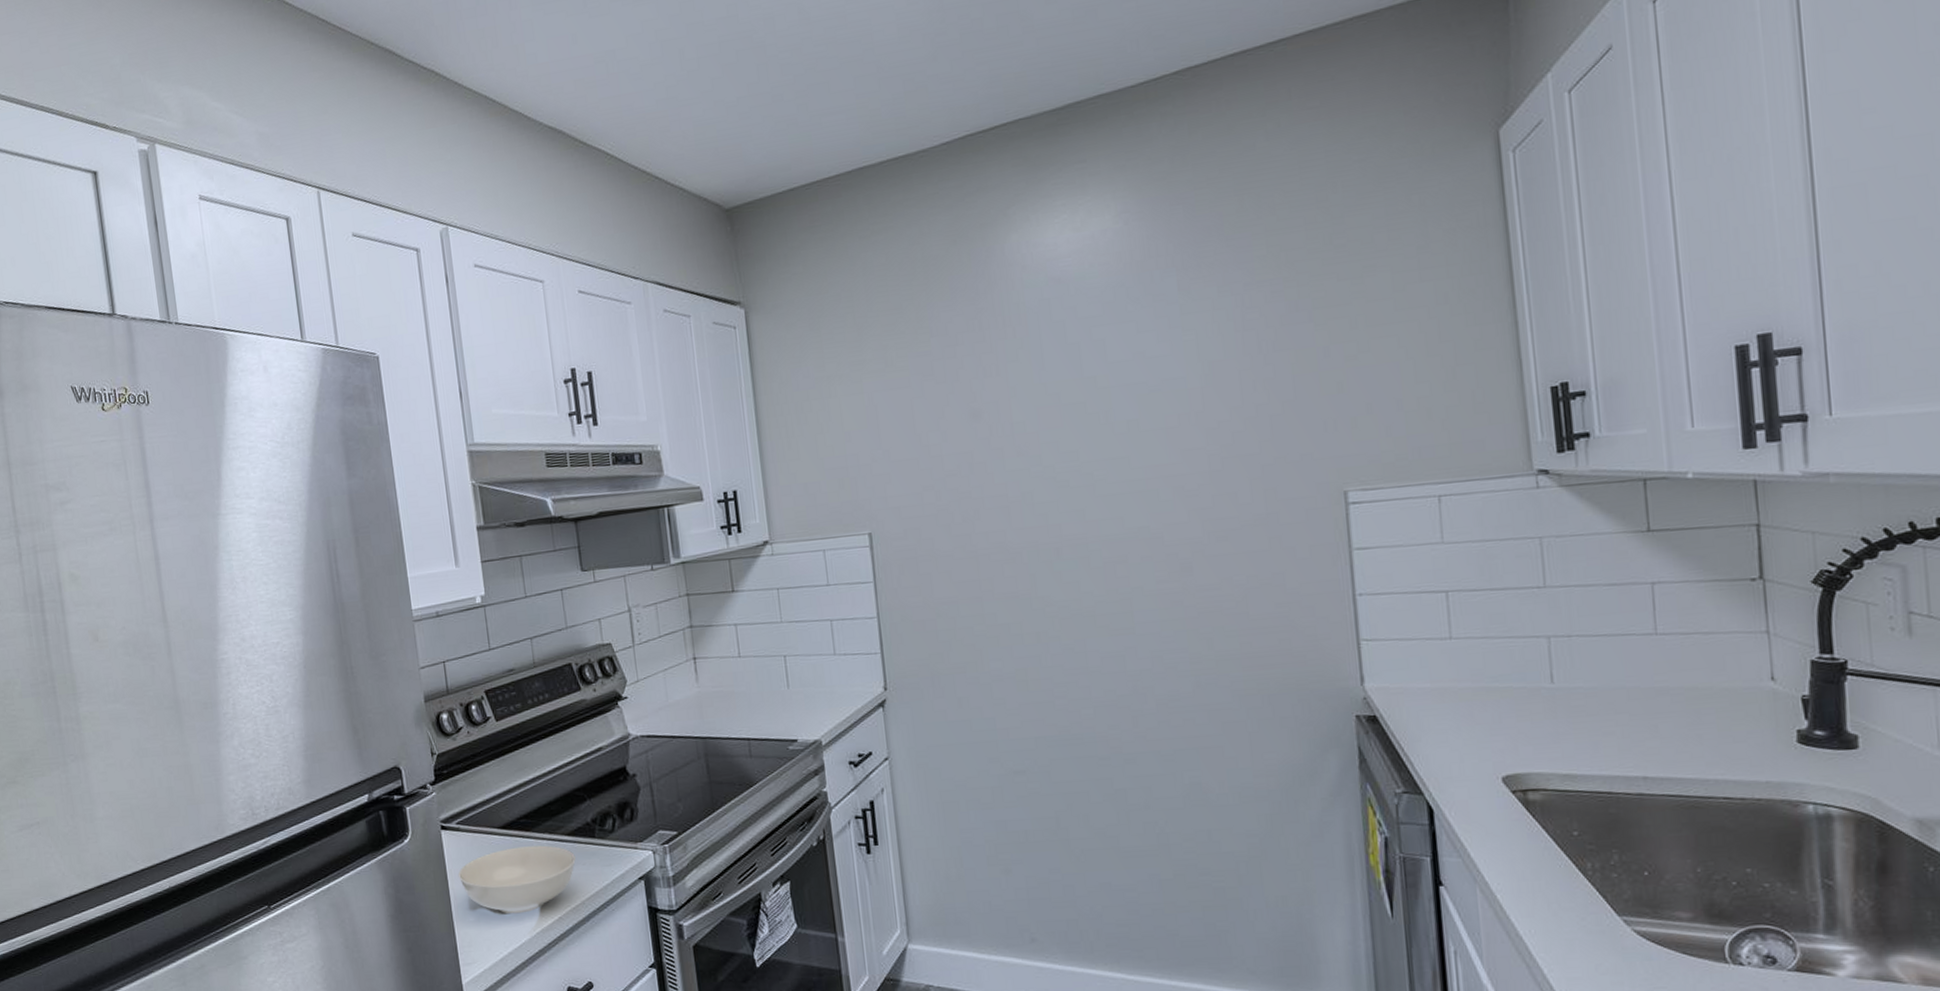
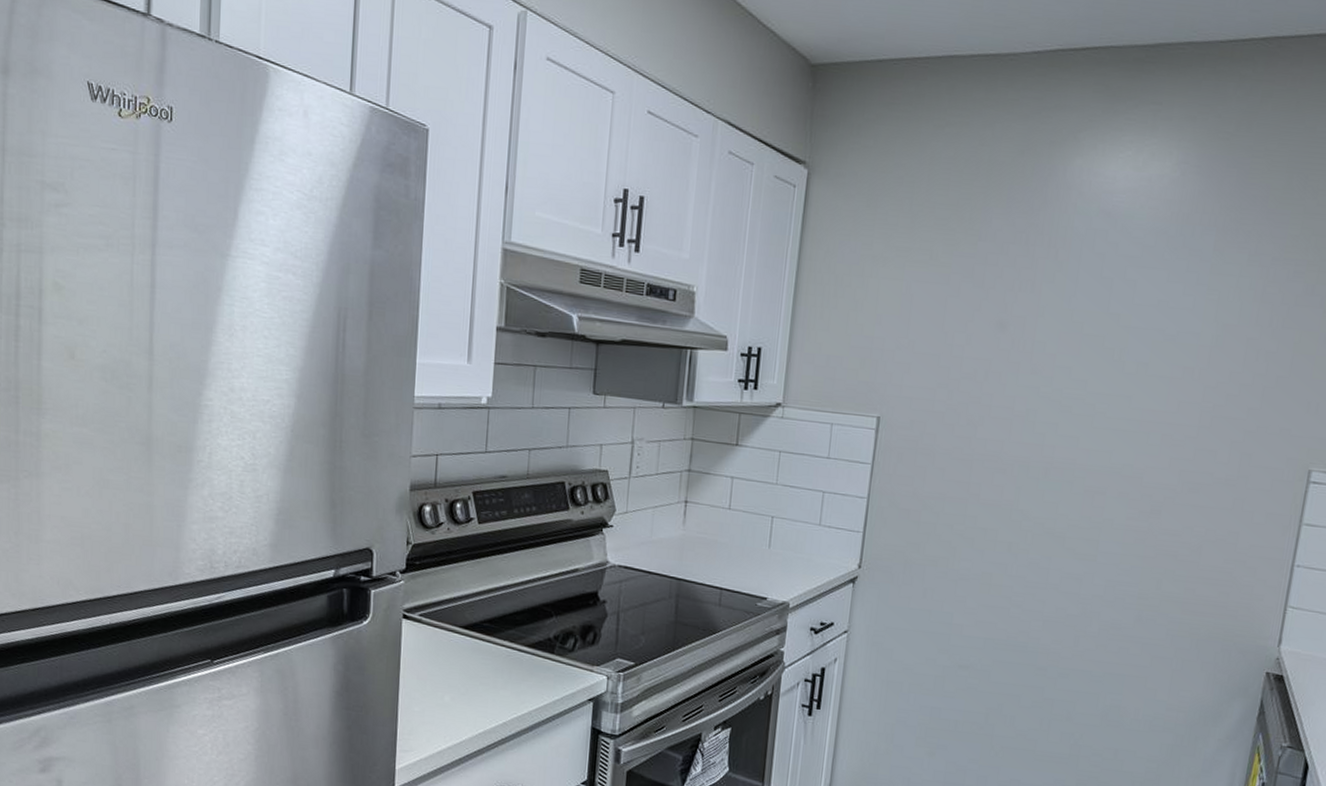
bowl: present [458,845,576,914] -> none [411,648,531,713]

